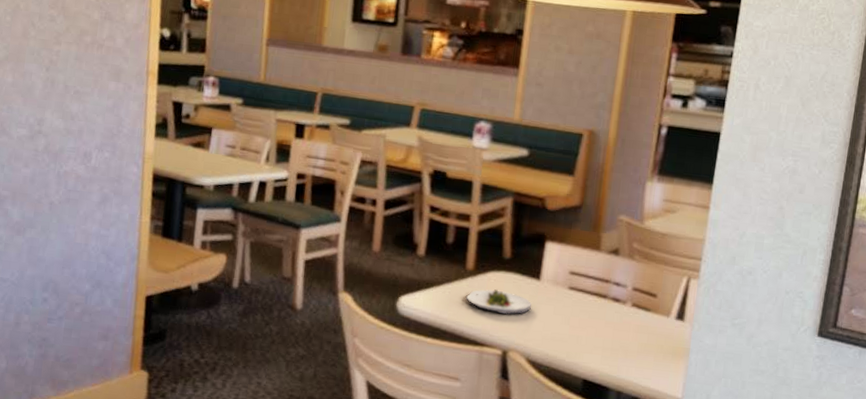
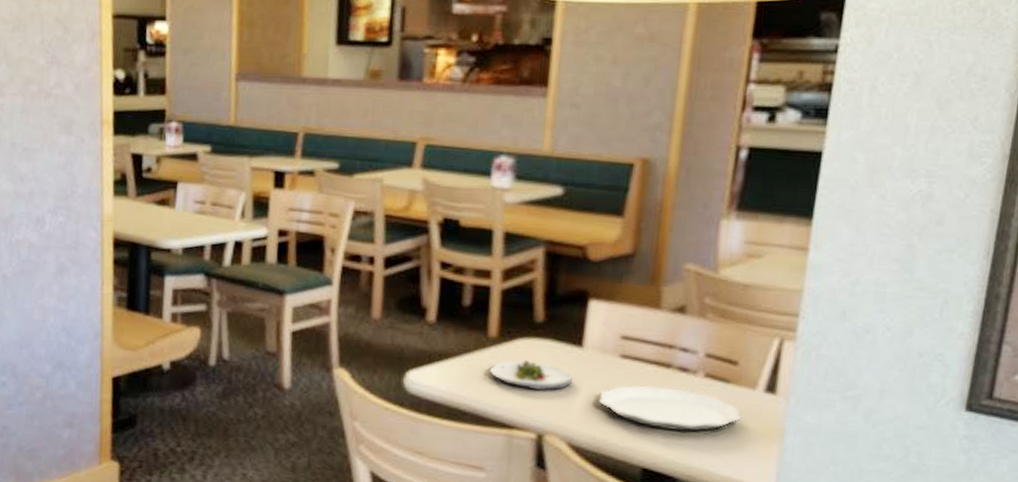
plate: none [551,311,658,351] -> present [598,384,741,432]

